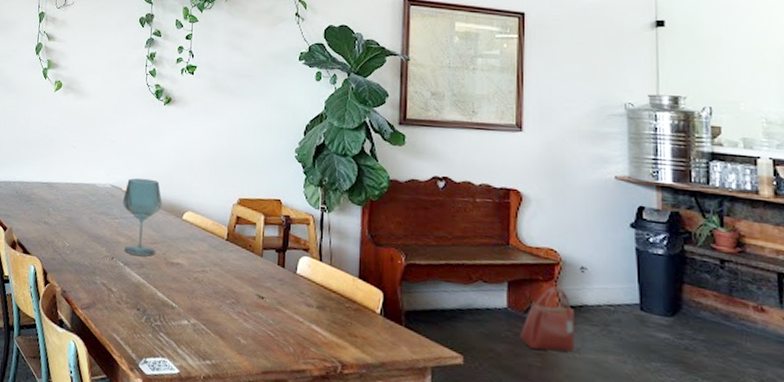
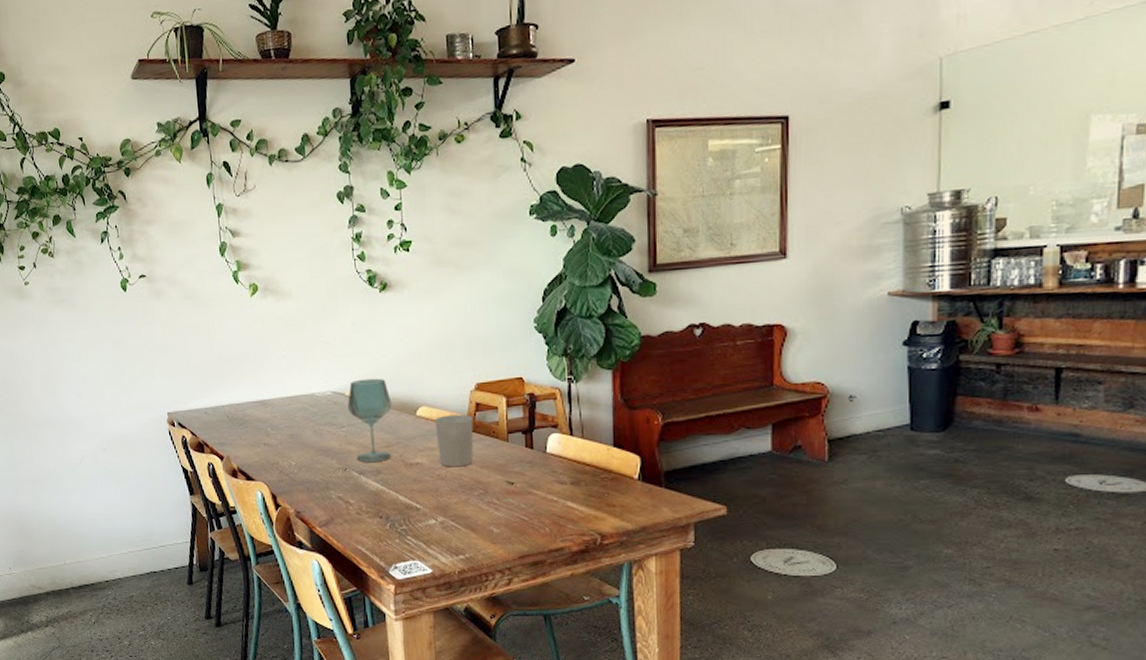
candle holder: none [198,223,233,274] -> present [435,414,474,467]
handbag: present [519,286,576,352] -> none [785,420,843,488]

